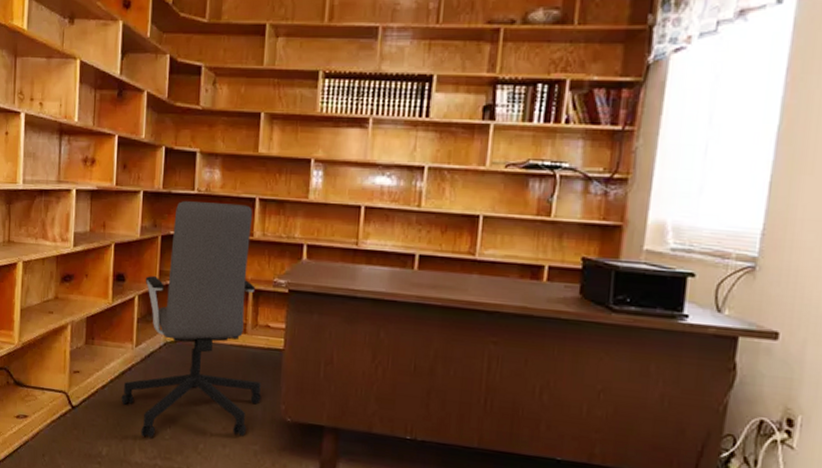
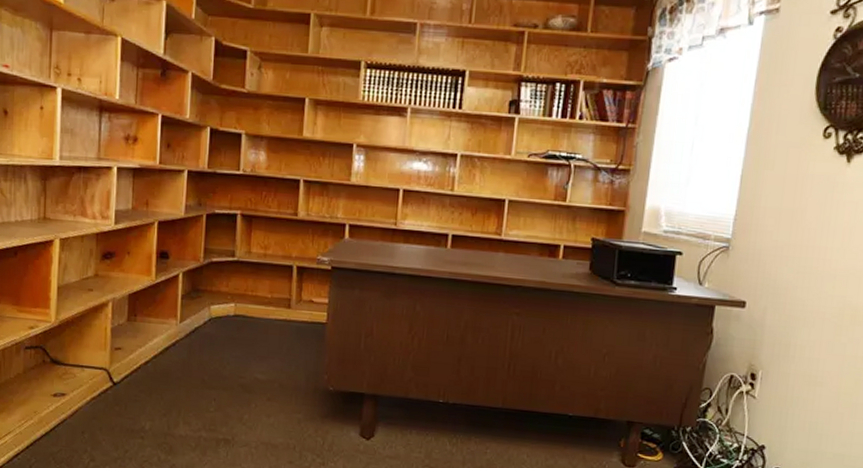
office chair: present [121,200,262,438] -> none [165,180,305,411]

